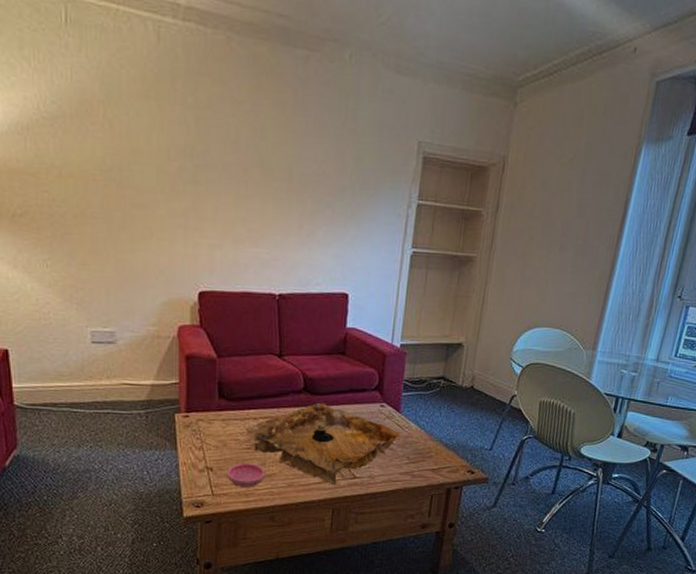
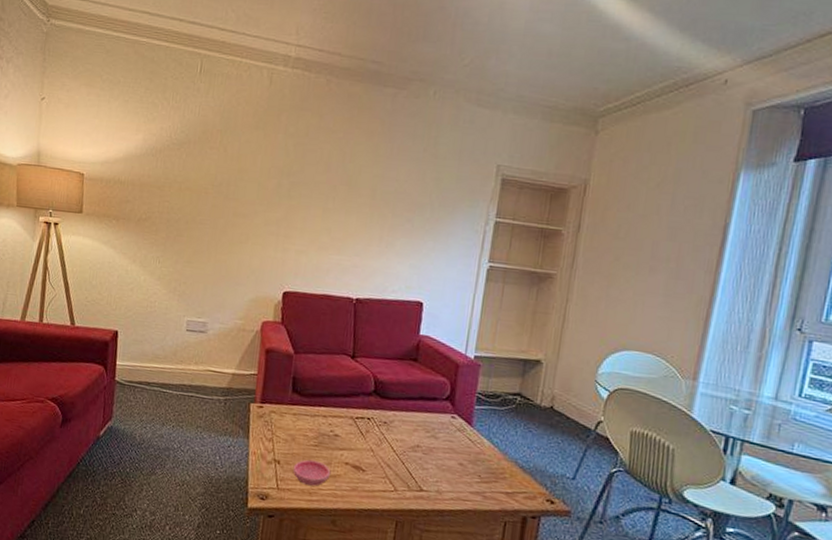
decorative tray: present [246,402,402,486] -> none [315,406,473,497]

